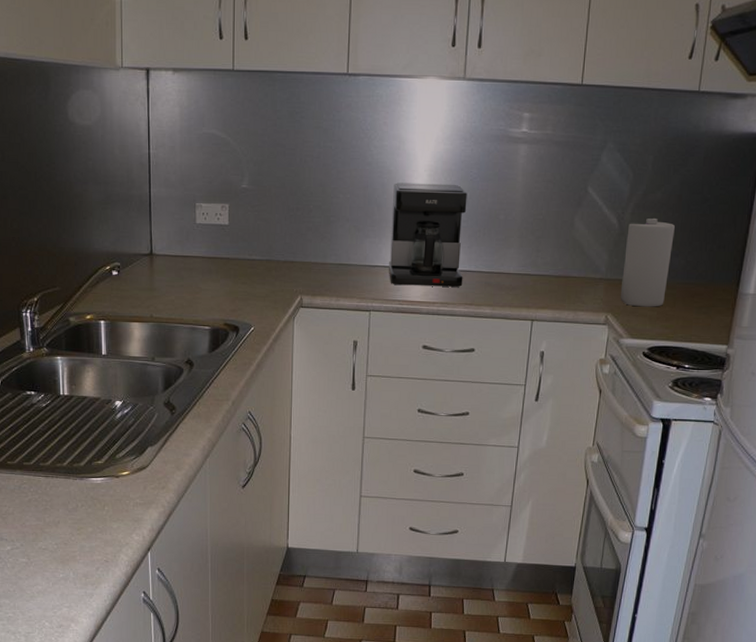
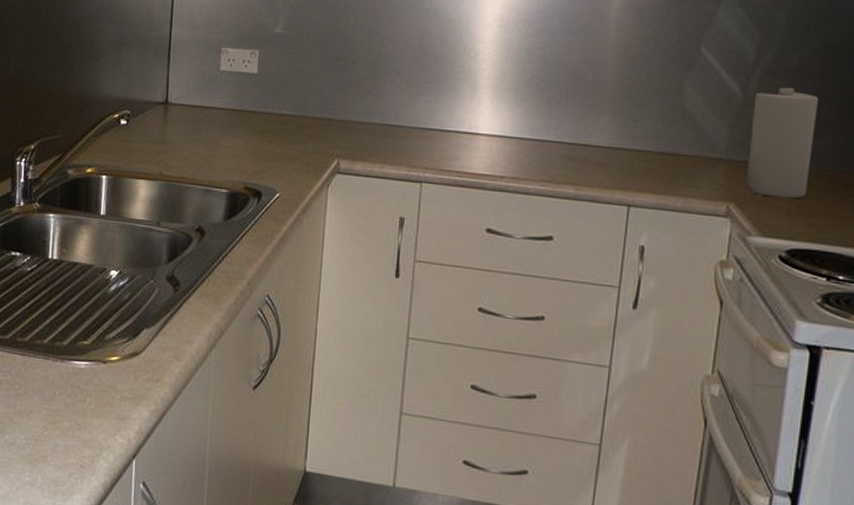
coffee maker: present [388,183,467,287] -> none [445,33,546,160]

